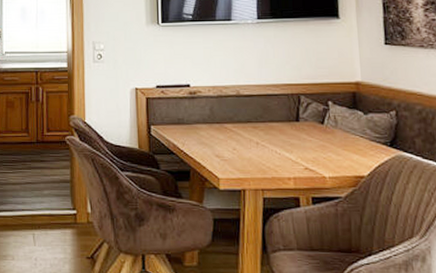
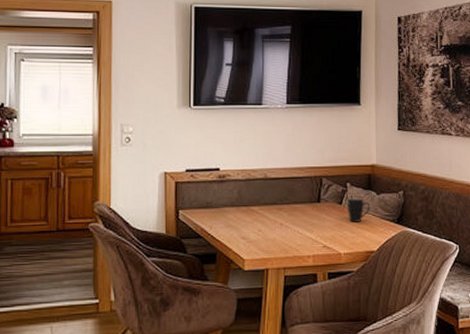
mug: none [330,118,358,144] -> present [348,198,371,222]

